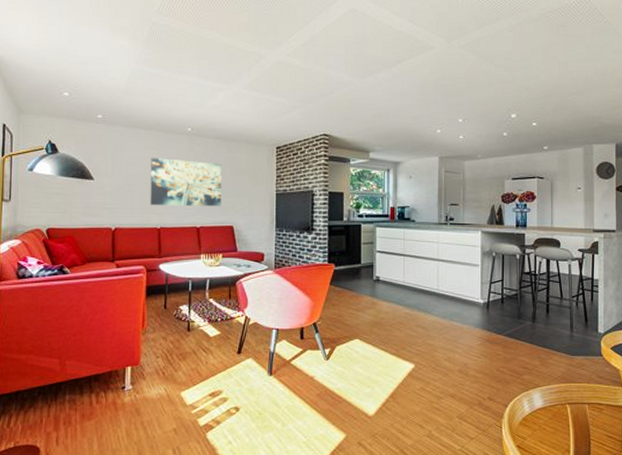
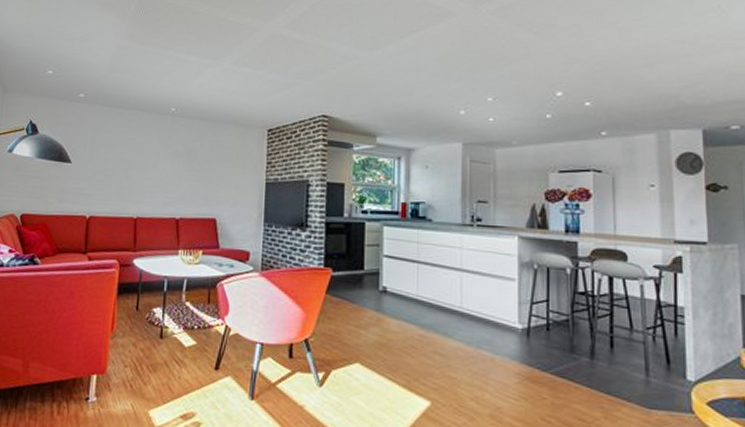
wall art: present [150,158,222,207] -> none [127,140,207,196]

